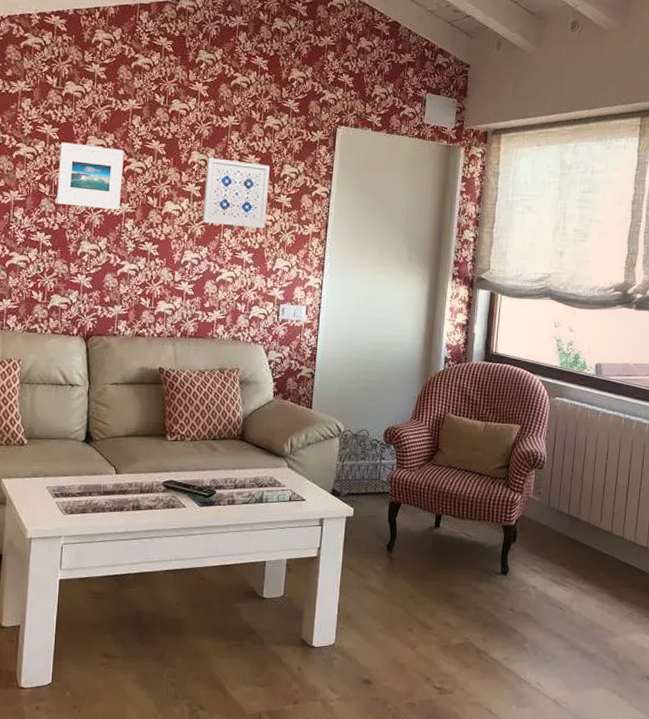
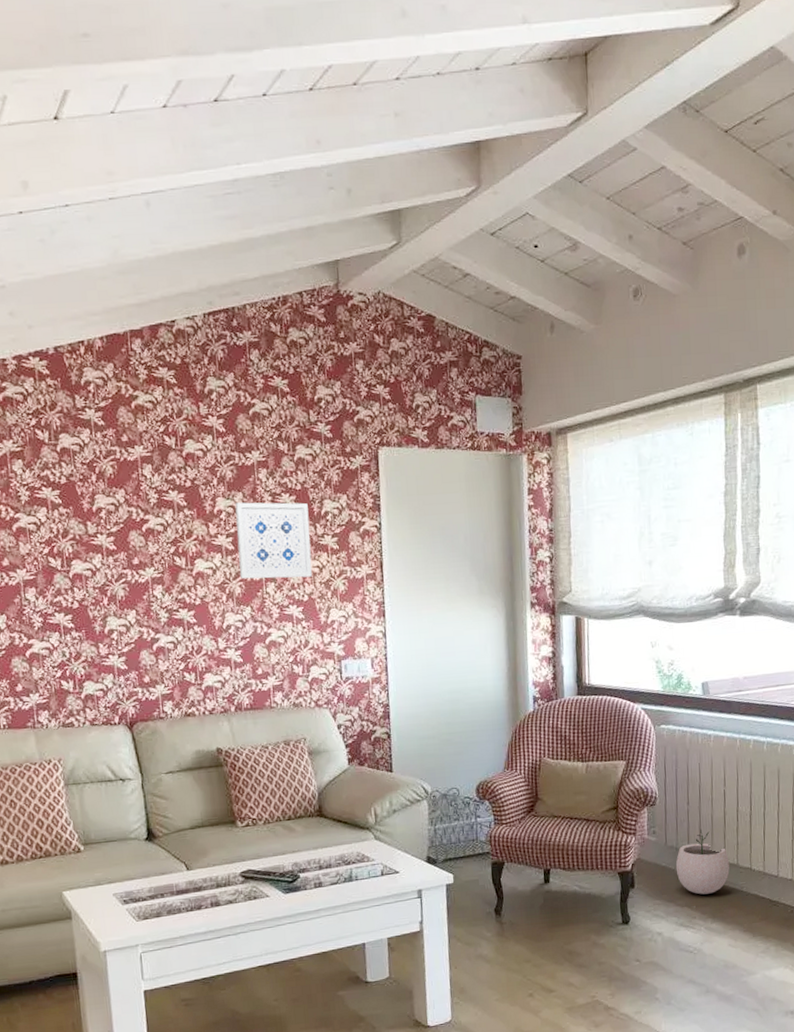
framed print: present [56,142,124,210] -> none [65,505,145,579]
plant pot: none [555,495,604,556] -> present [675,828,730,895]

